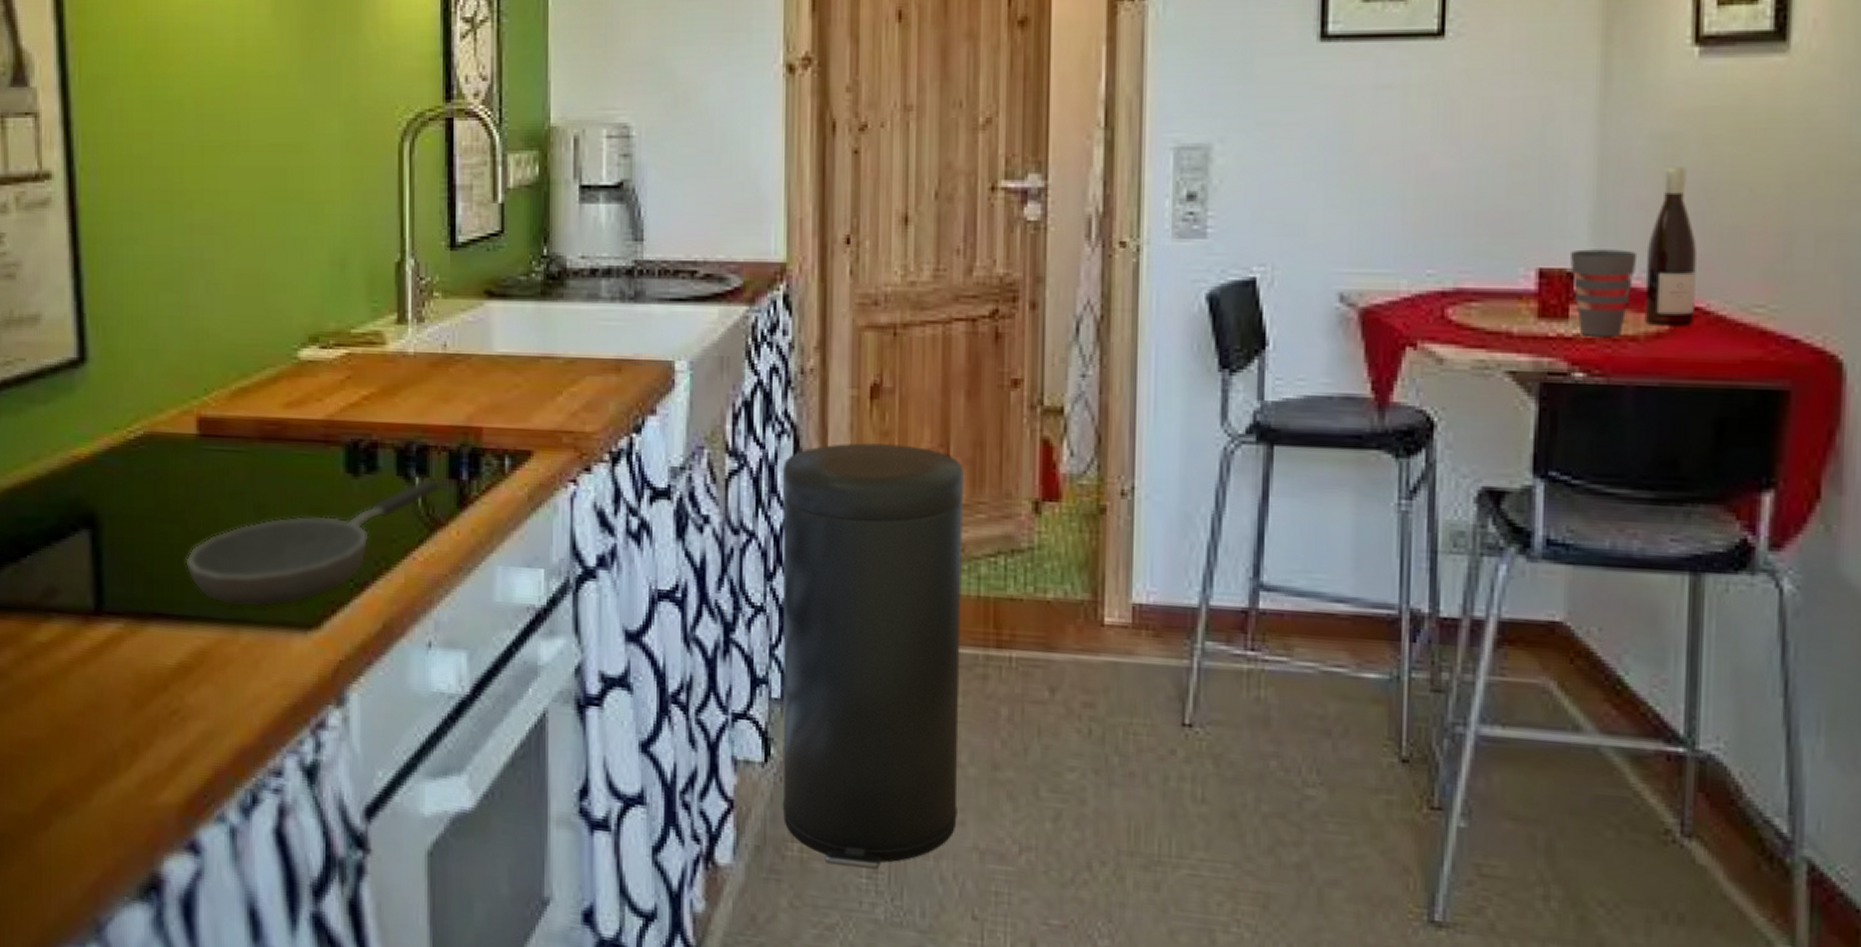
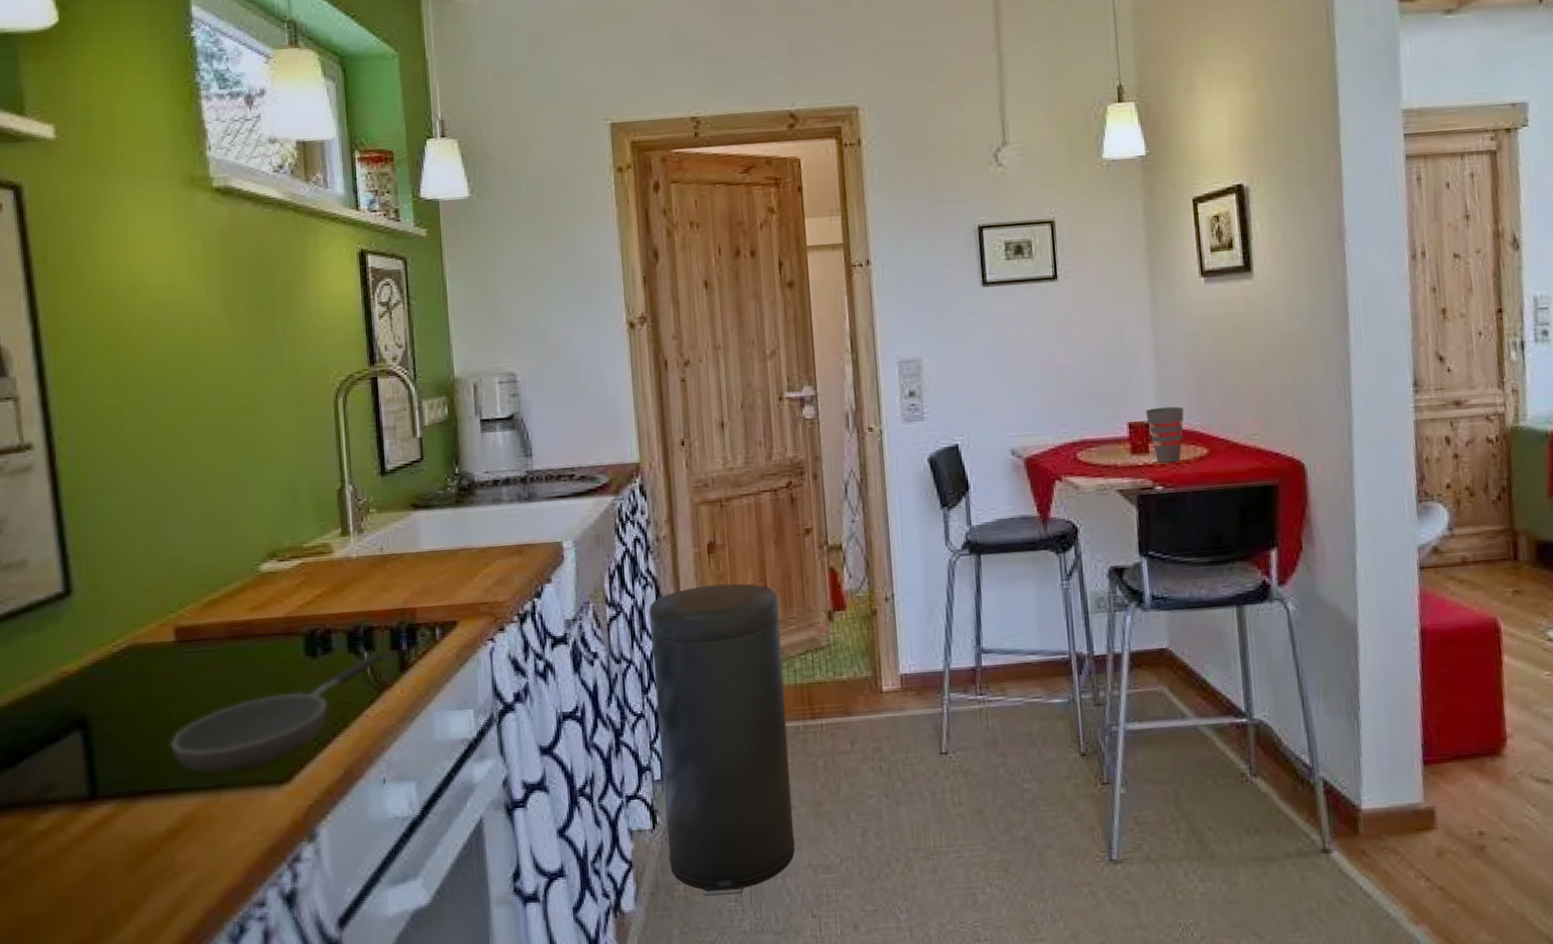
bottle: present [1644,165,1697,328] -> none [1188,351,1220,453]

